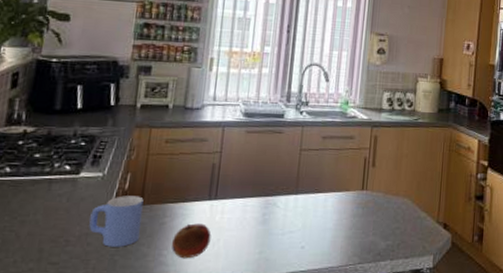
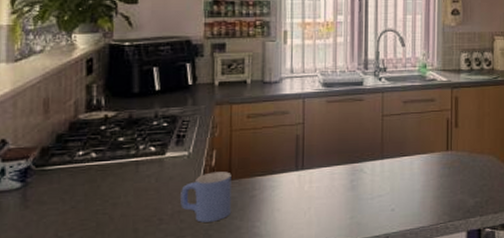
fruit: present [171,223,211,259] -> none [263,194,302,229]

